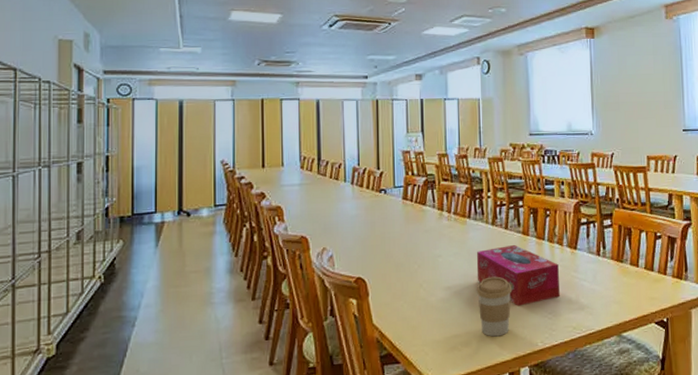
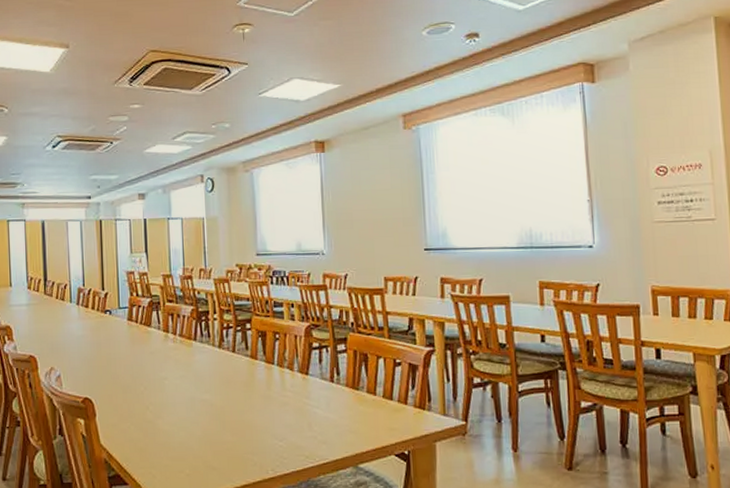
tissue box: present [476,244,560,306] -> none [203,368,291,432]
coffee cup: present [476,276,511,337] -> none [203,401,240,463]

